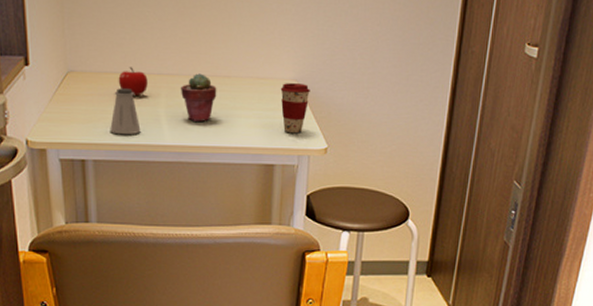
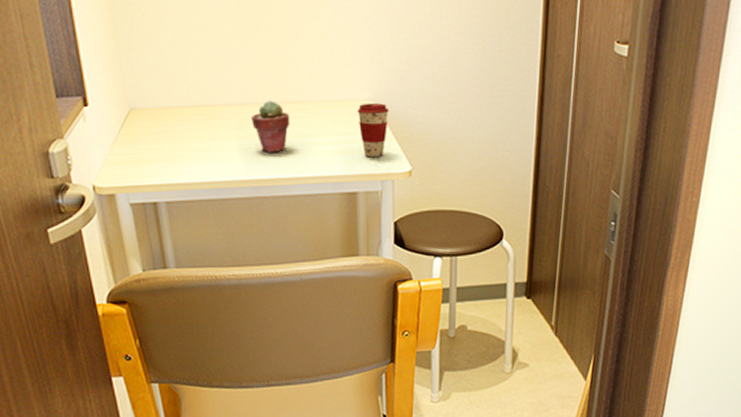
saltshaker: present [110,88,141,135] -> none [180,122,213,173]
apple: present [118,67,148,97] -> none [184,99,216,131]

